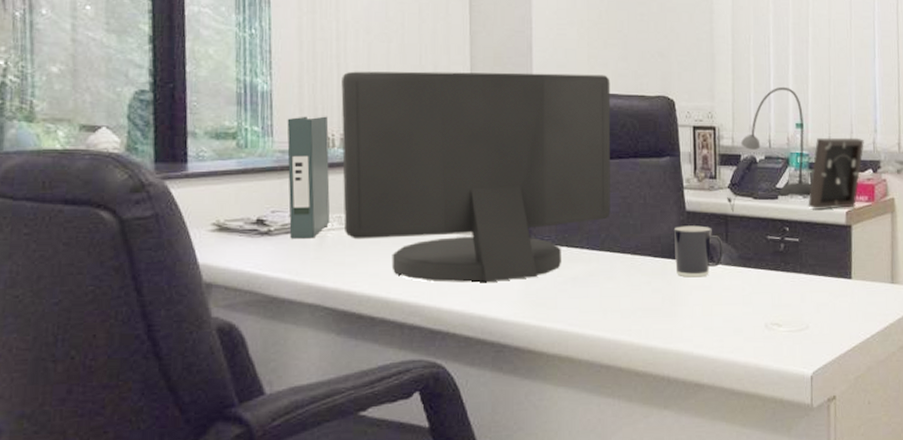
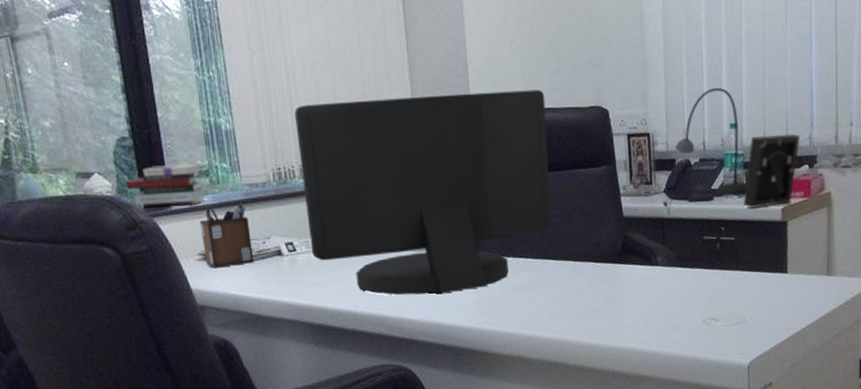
books: none [137,123,229,169] -> present [125,163,205,207]
desk organizer: none [218,169,277,241] -> present [199,202,254,268]
binder: present [287,116,331,239] -> none [251,149,299,264]
mug: present [673,225,724,278] -> none [612,230,661,280]

